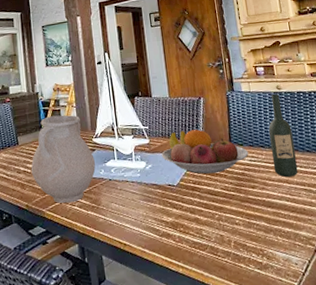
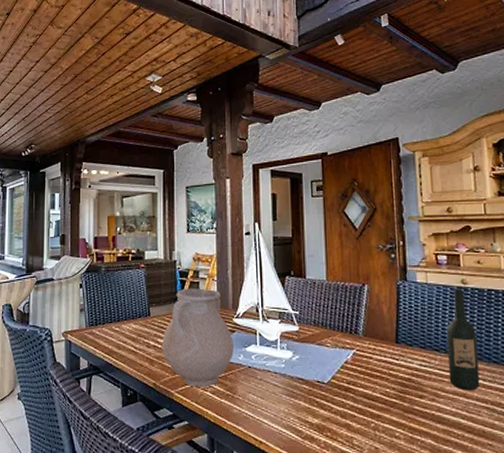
fruit bowl: present [162,129,249,175] -> none [312,321,419,375]

